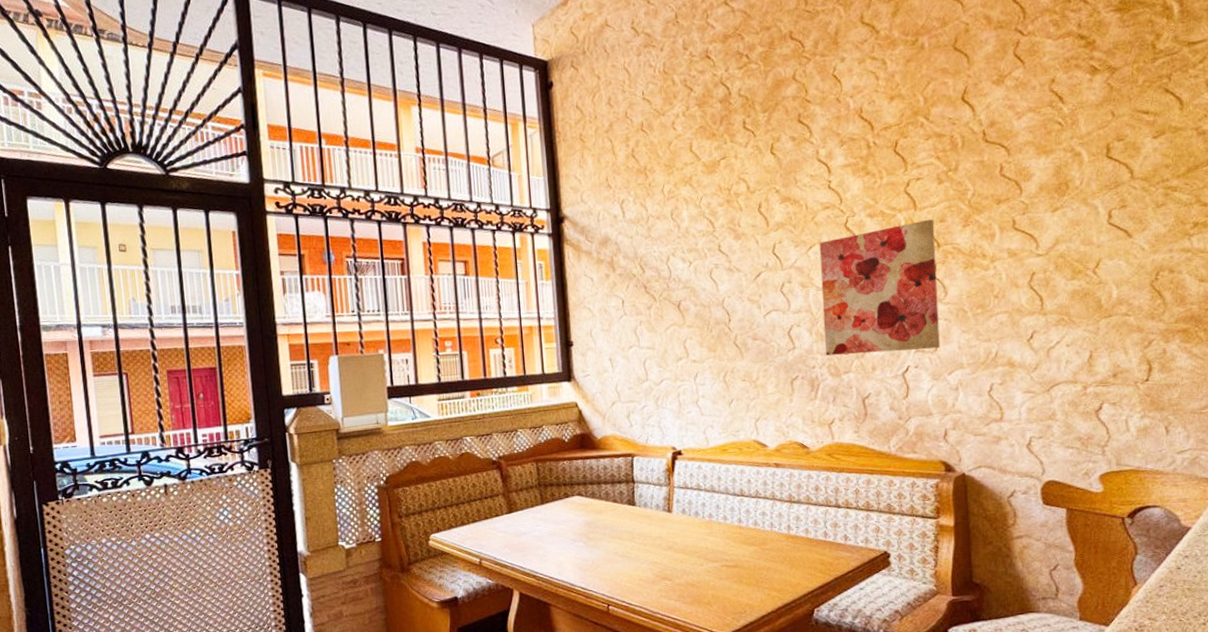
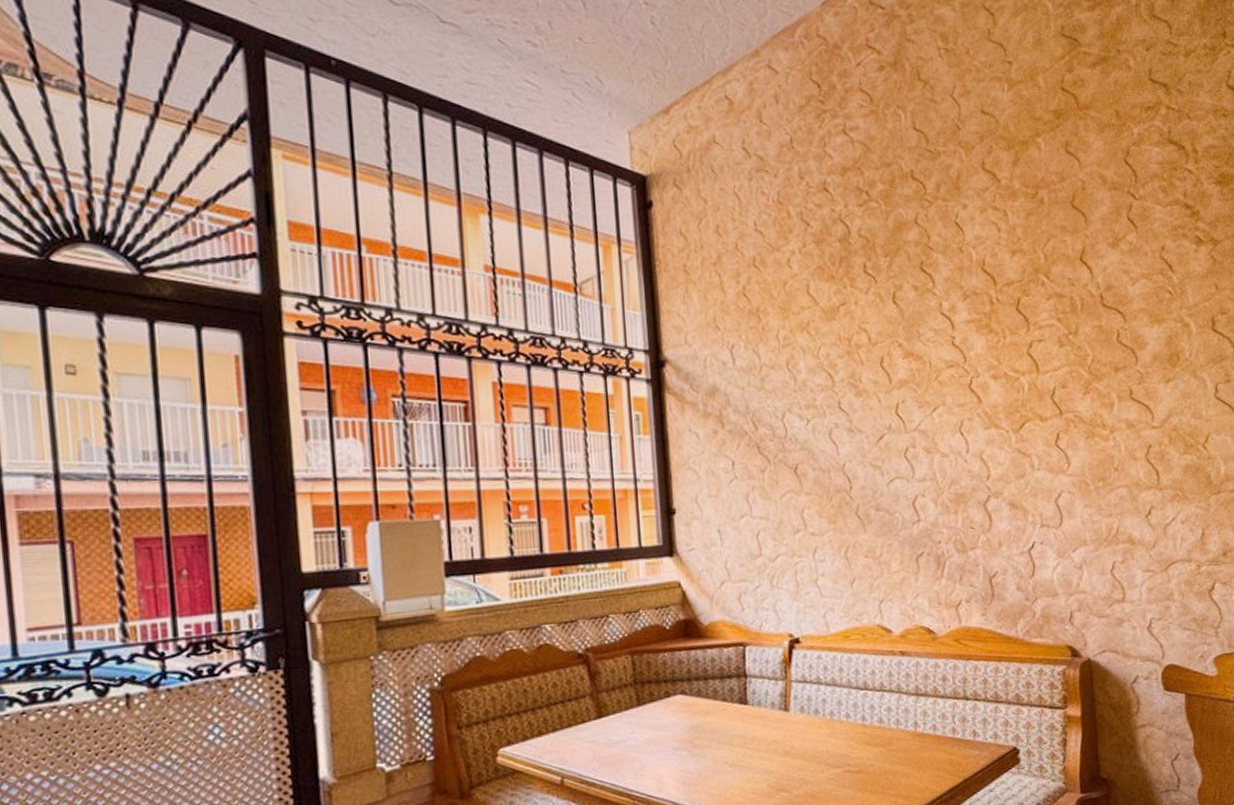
wall art: present [819,219,940,355] -> none [943,384,1064,530]

